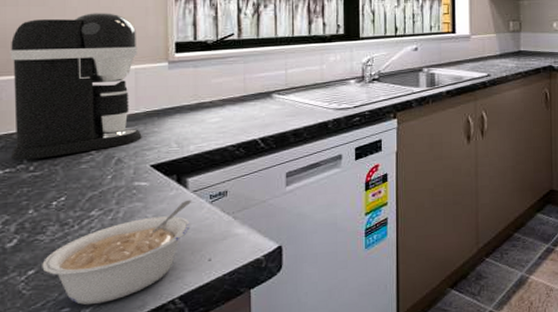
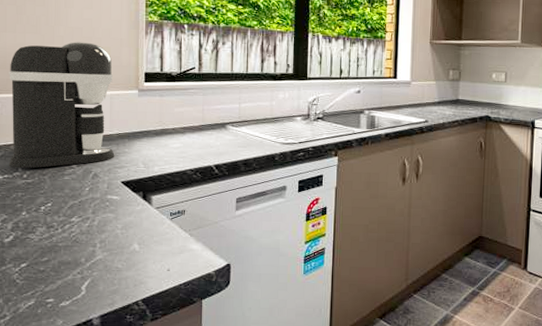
legume: present [42,199,192,305] -> none [32,215,155,298]

